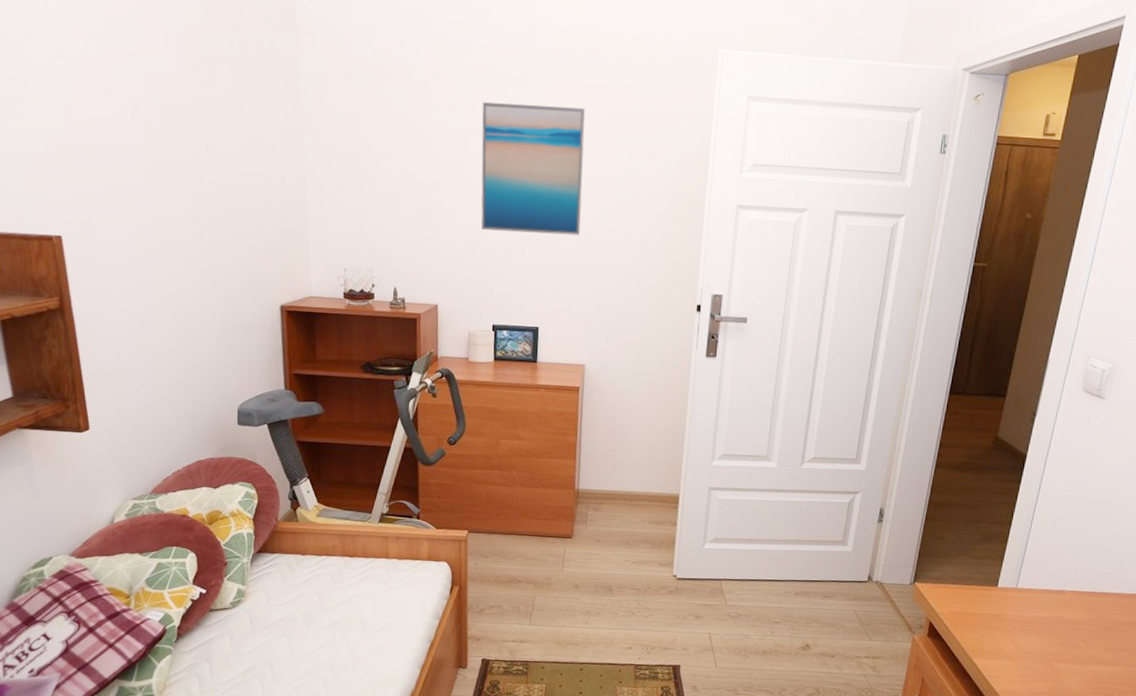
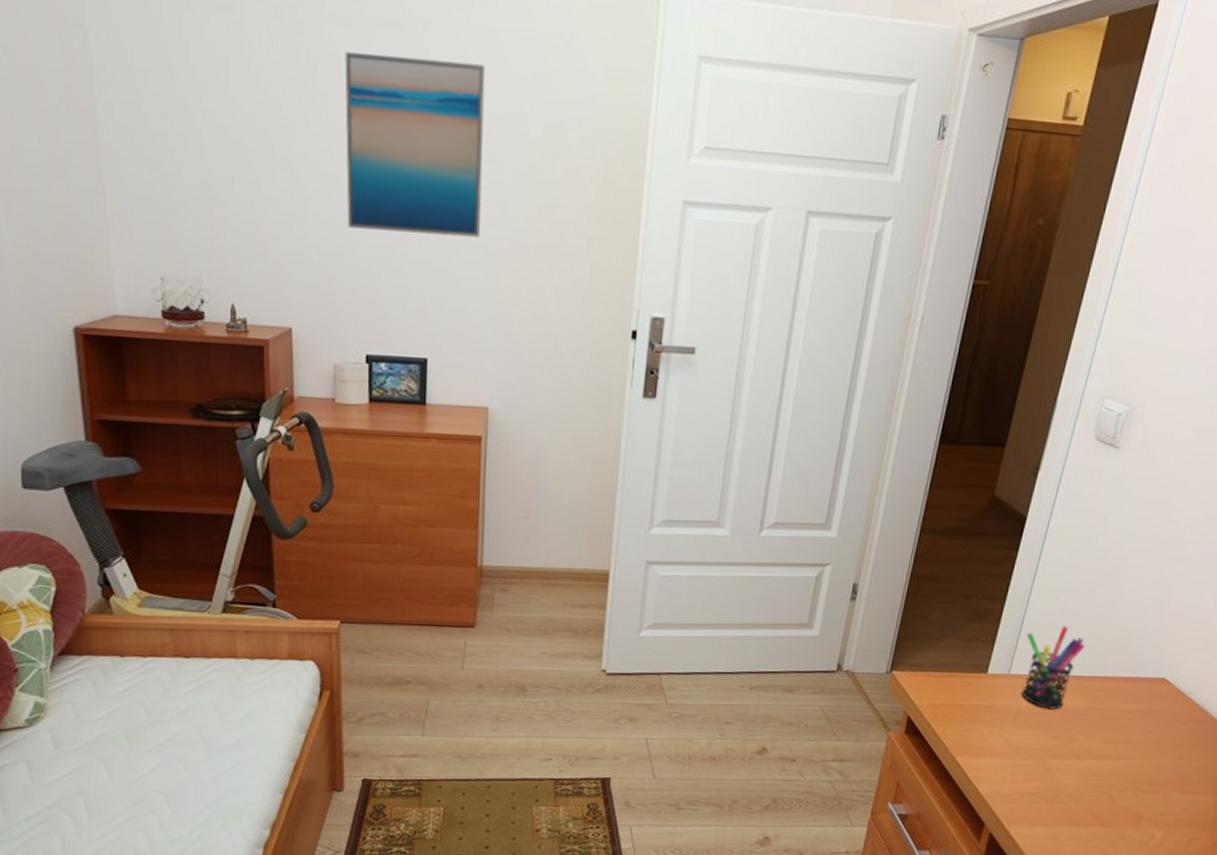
pen holder: none [1028,548,1083,620] -> present [1022,626,1085,710]

